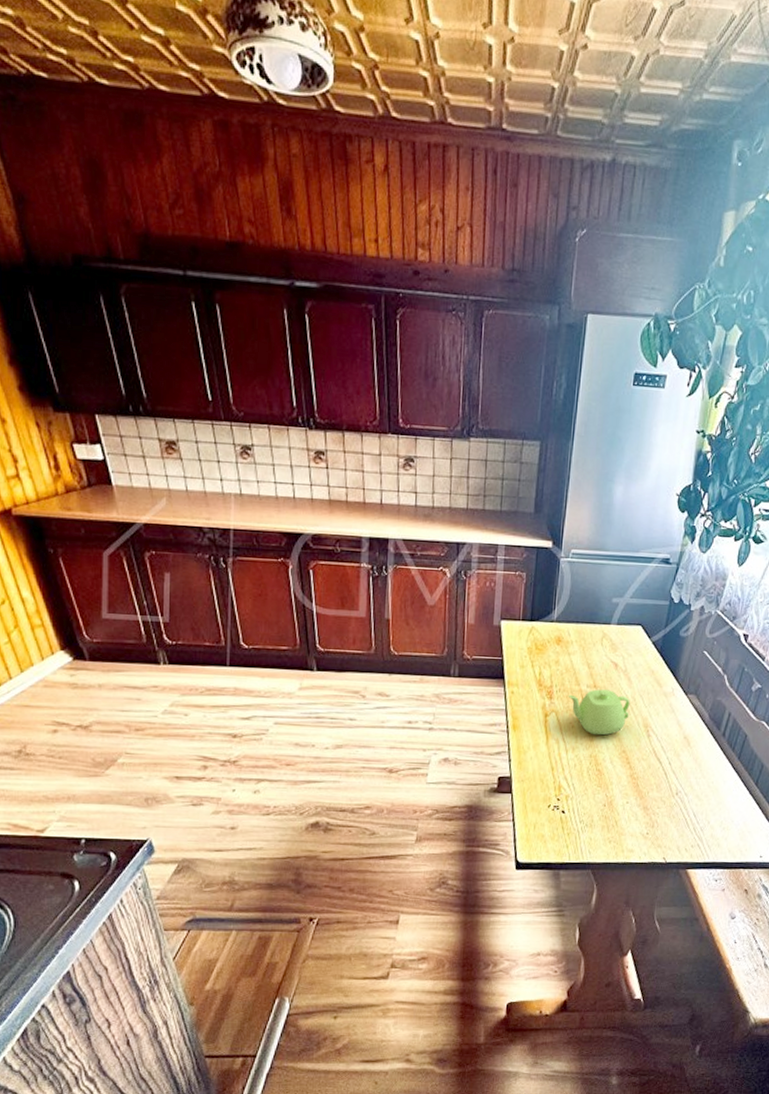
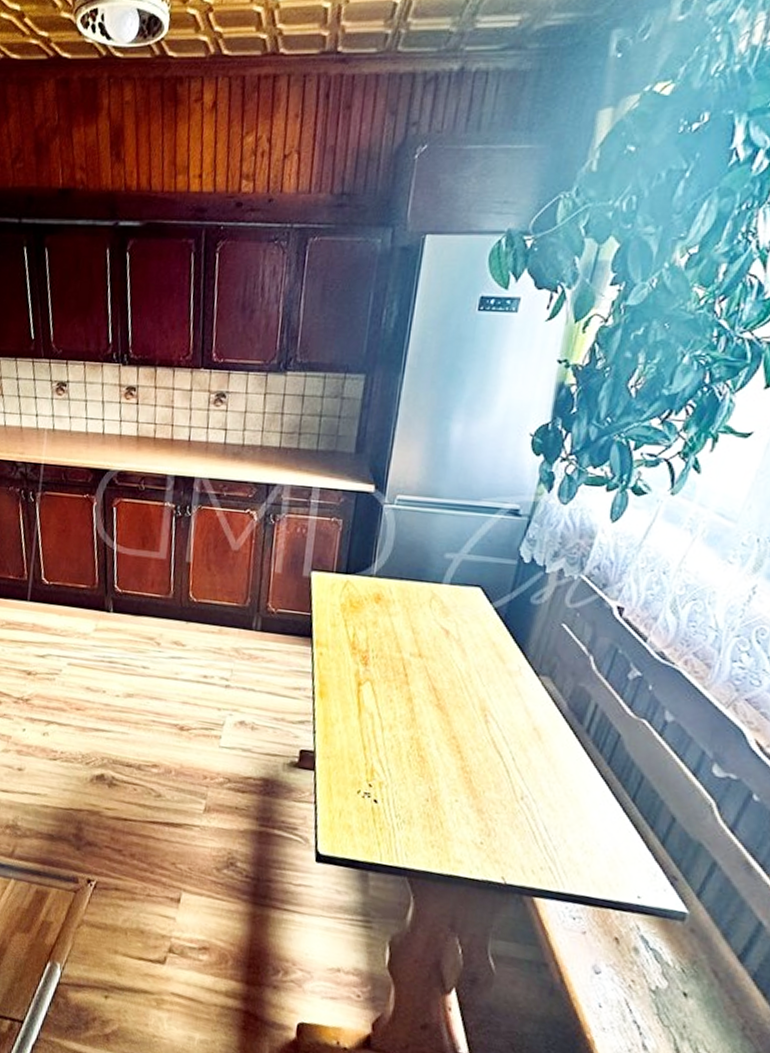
teapot: present [568,689,630,735] -> none [386,659,464,715]

